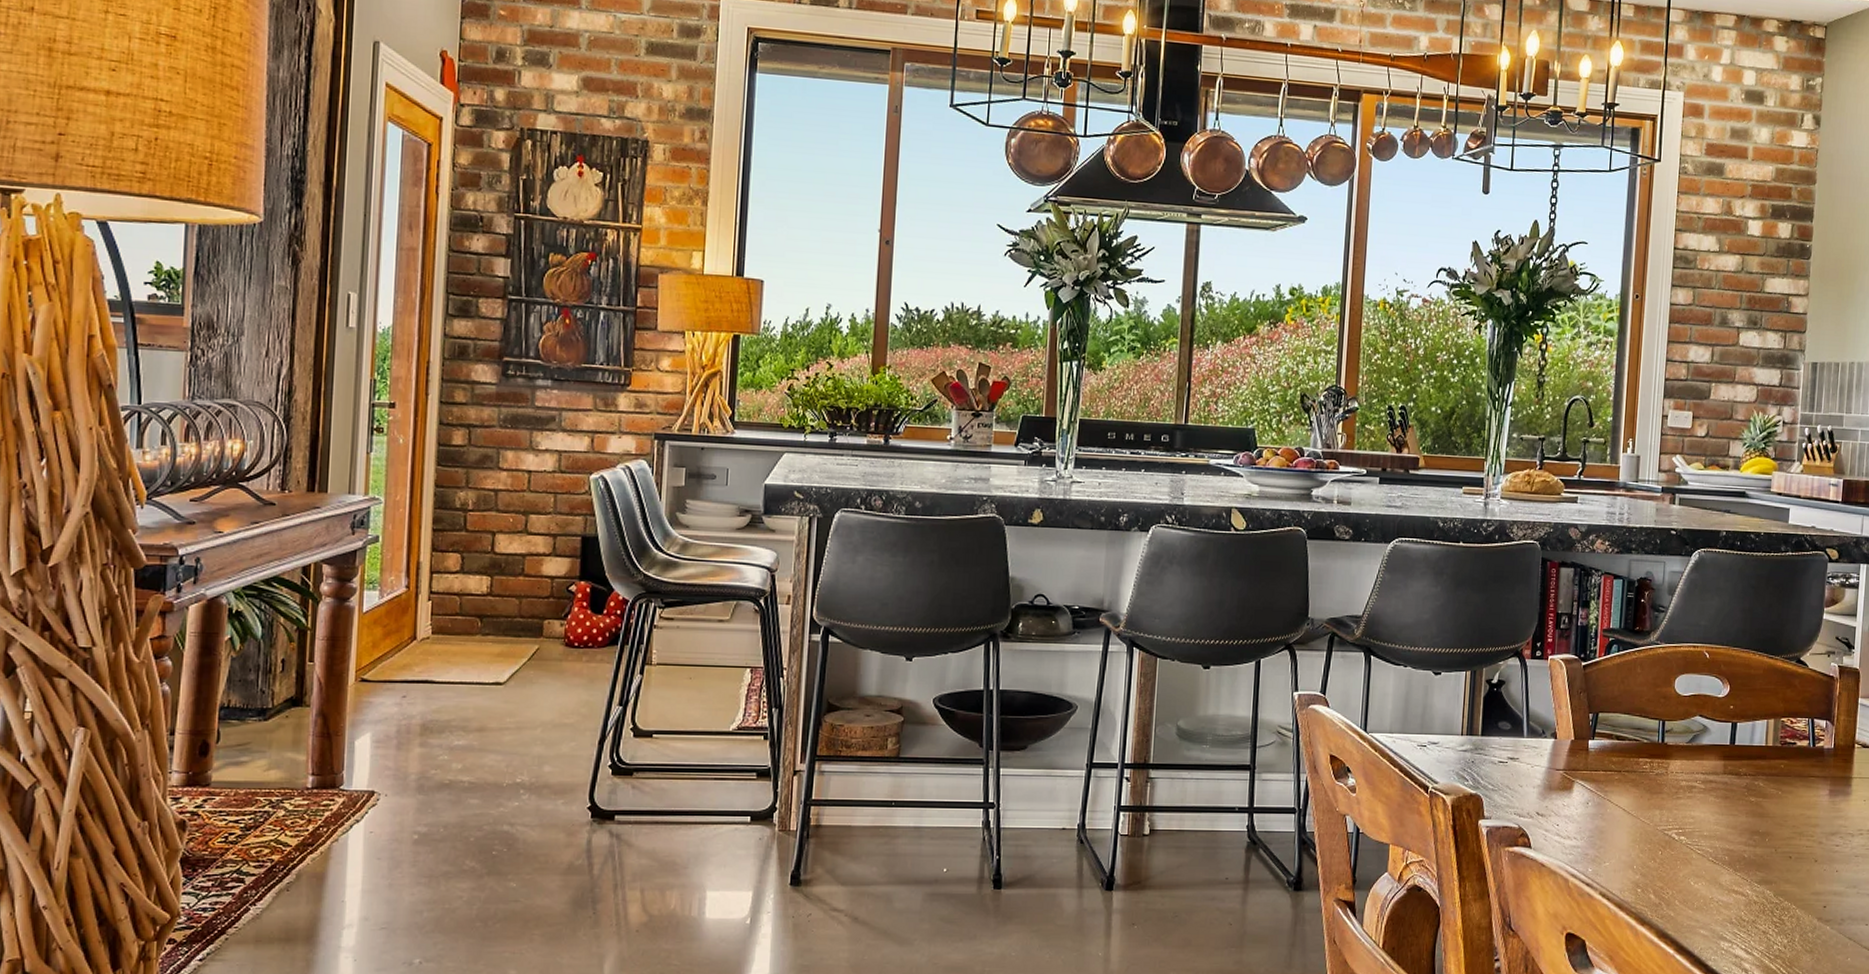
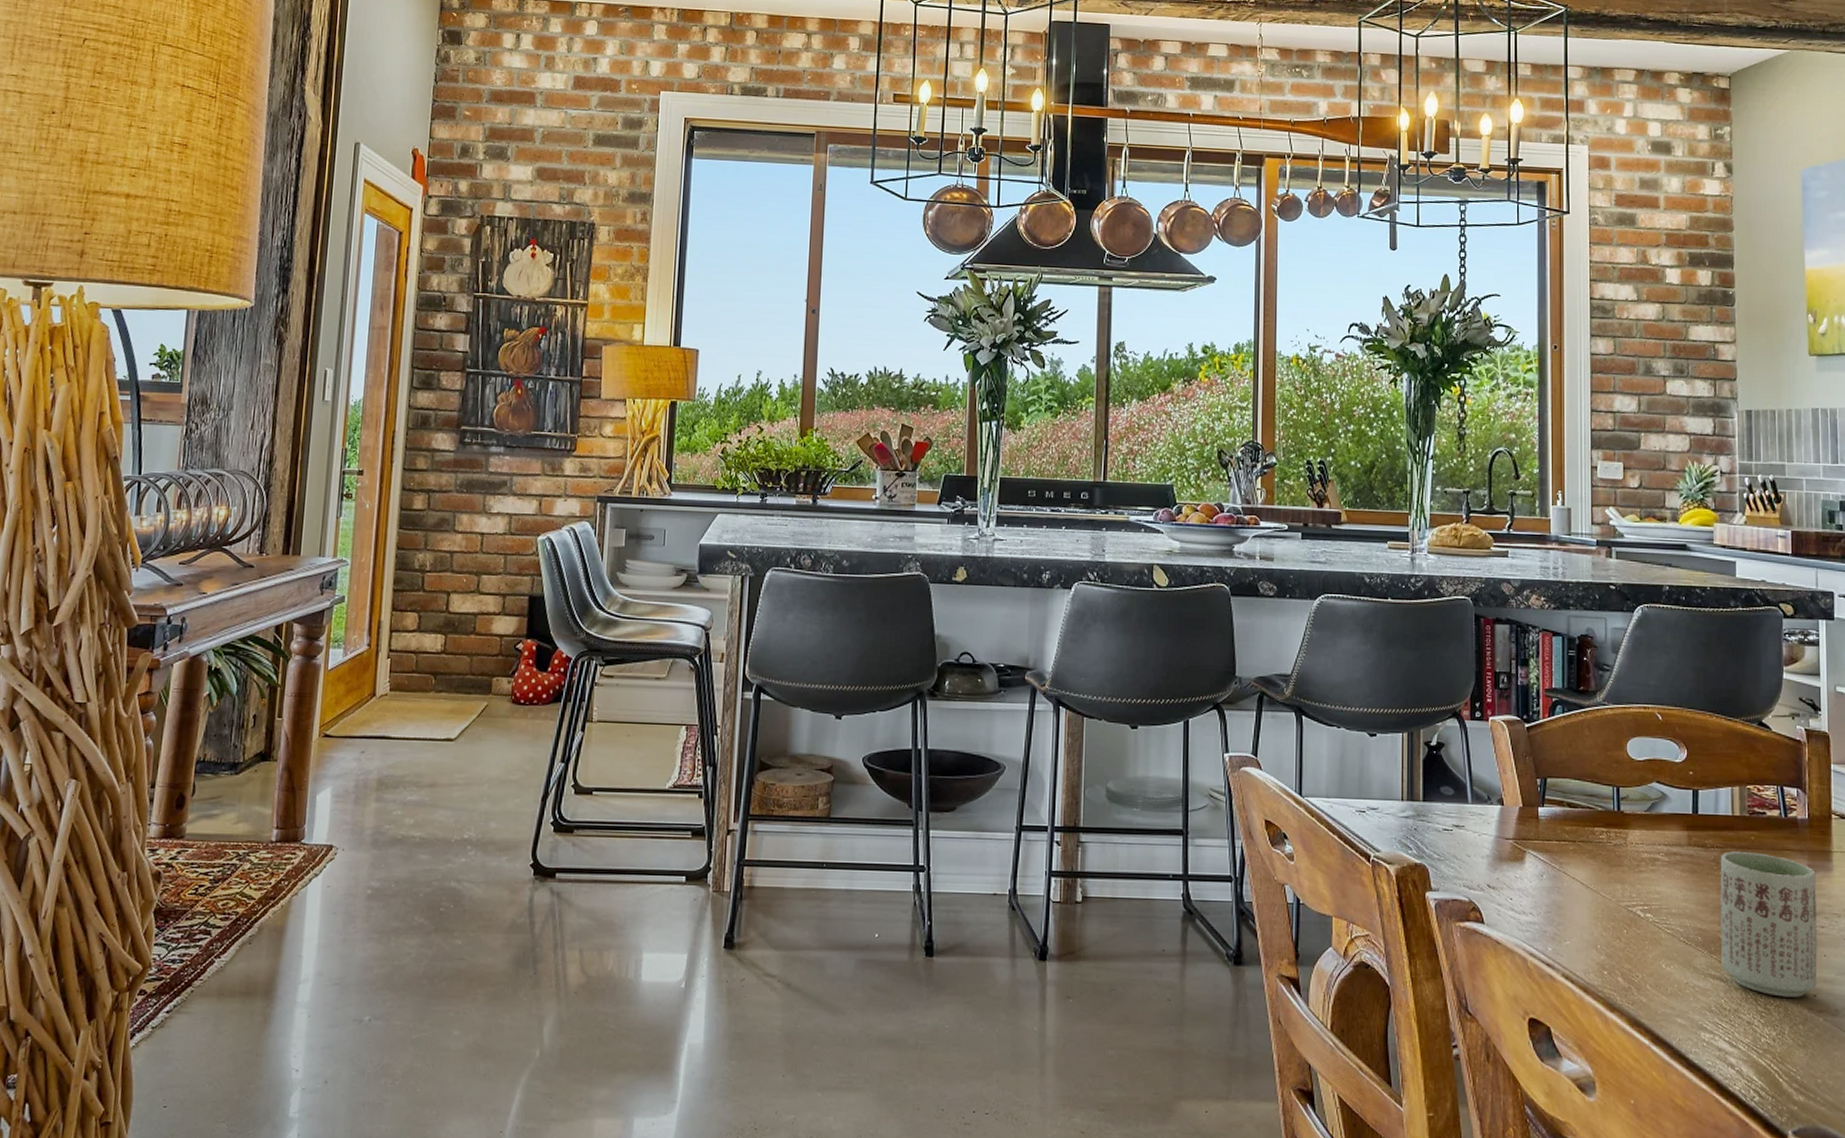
cup: none [1744,778,1836,909] -> present [1720,850,1818,997]

